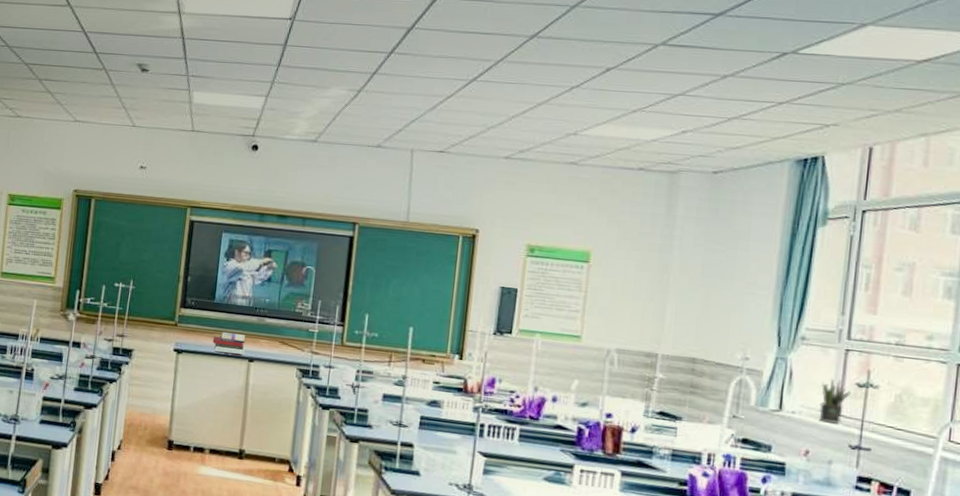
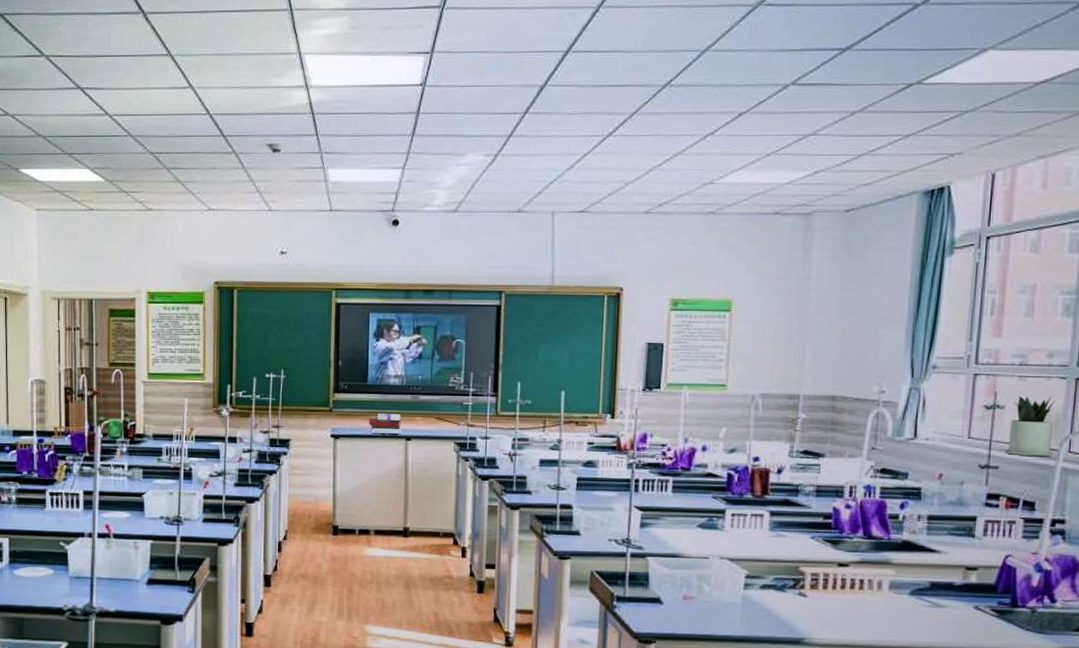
potted plant: present [819,379,851,424] -> none [950,403,980,446]
planter: none [877,377,934,444] -> present [1004,396,1055,457]

